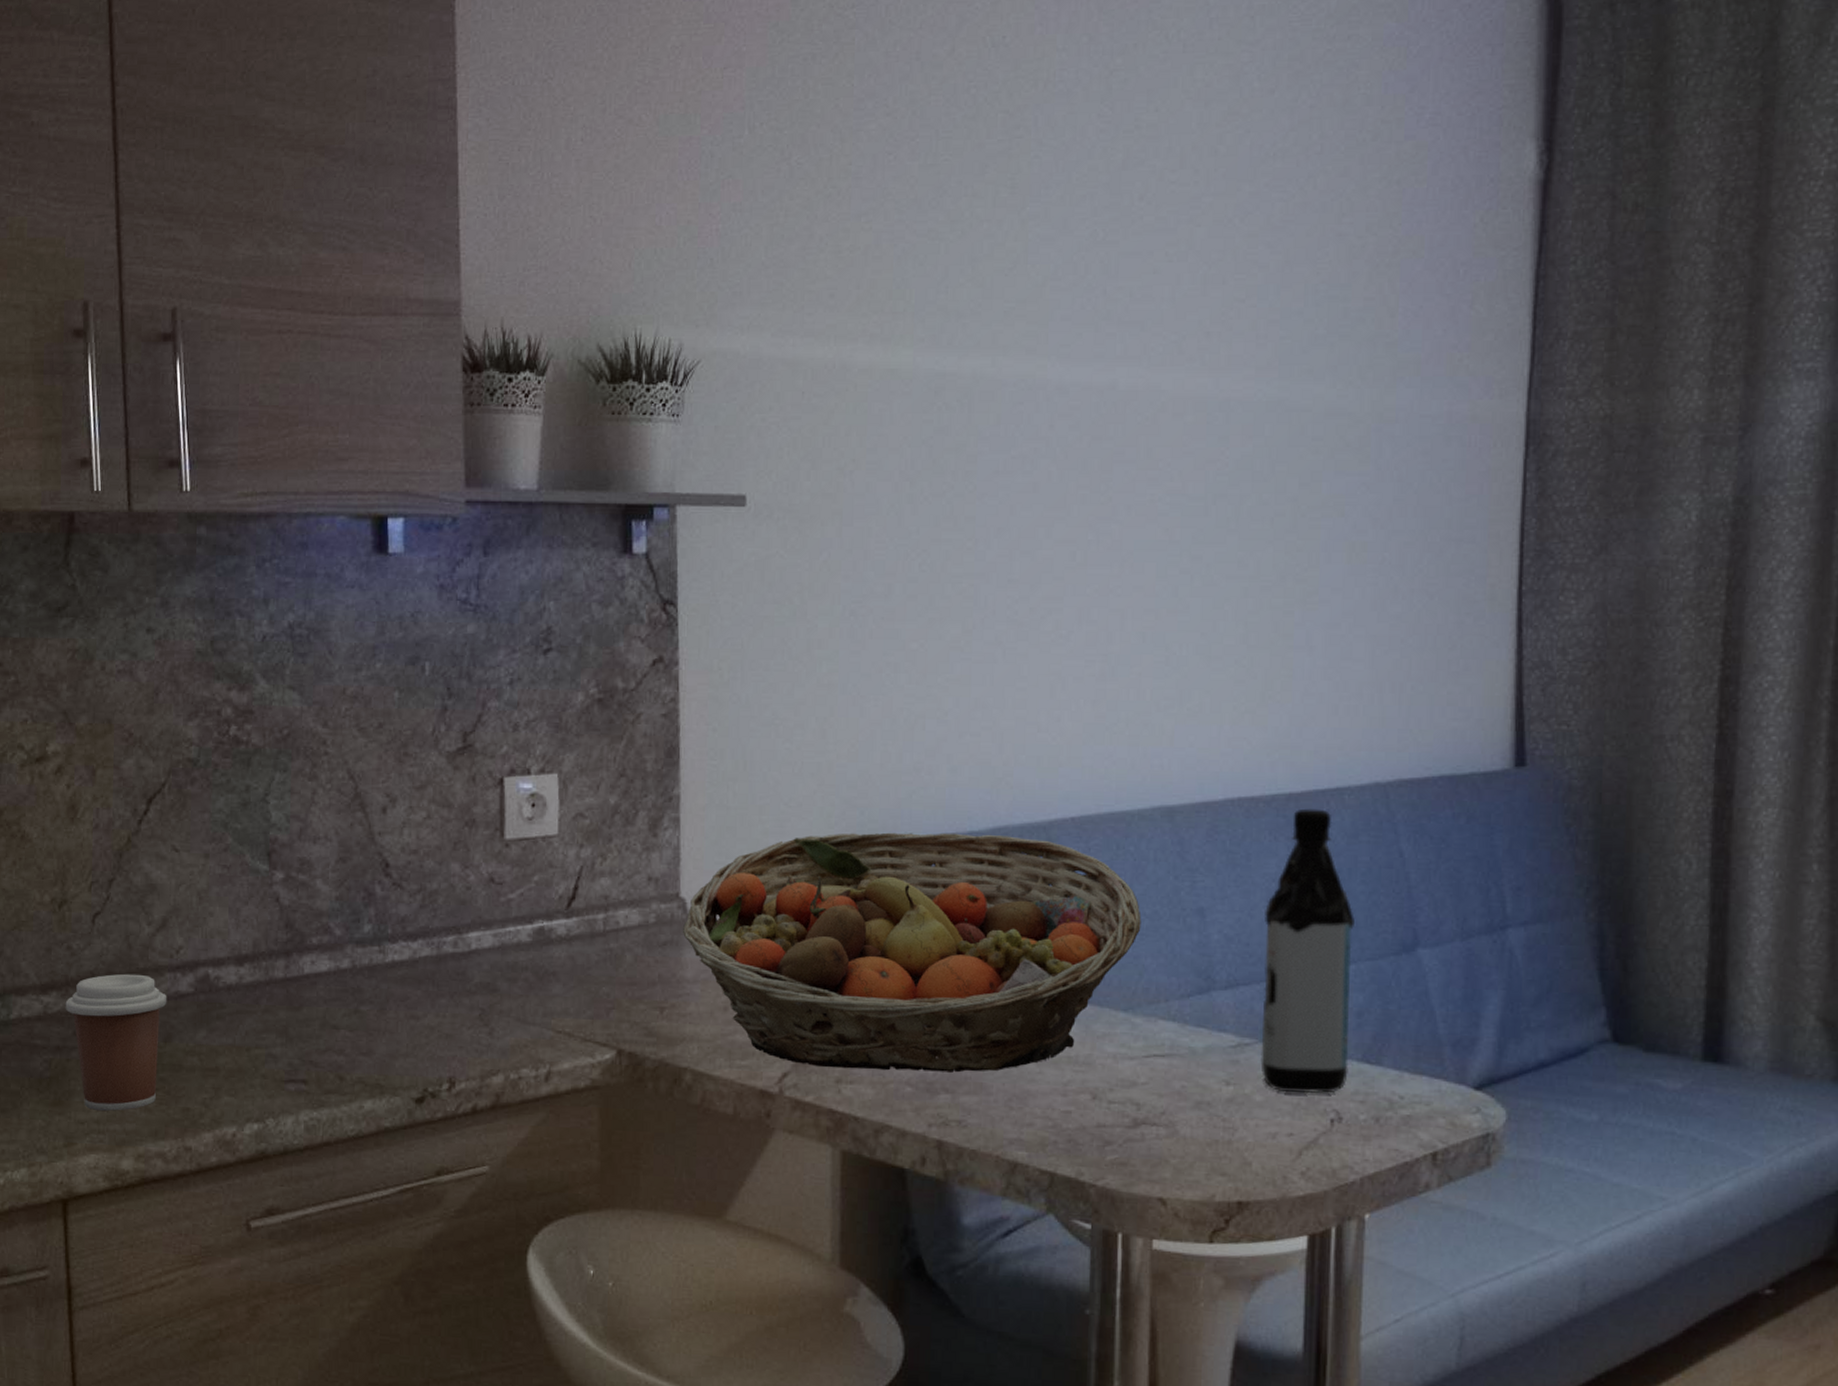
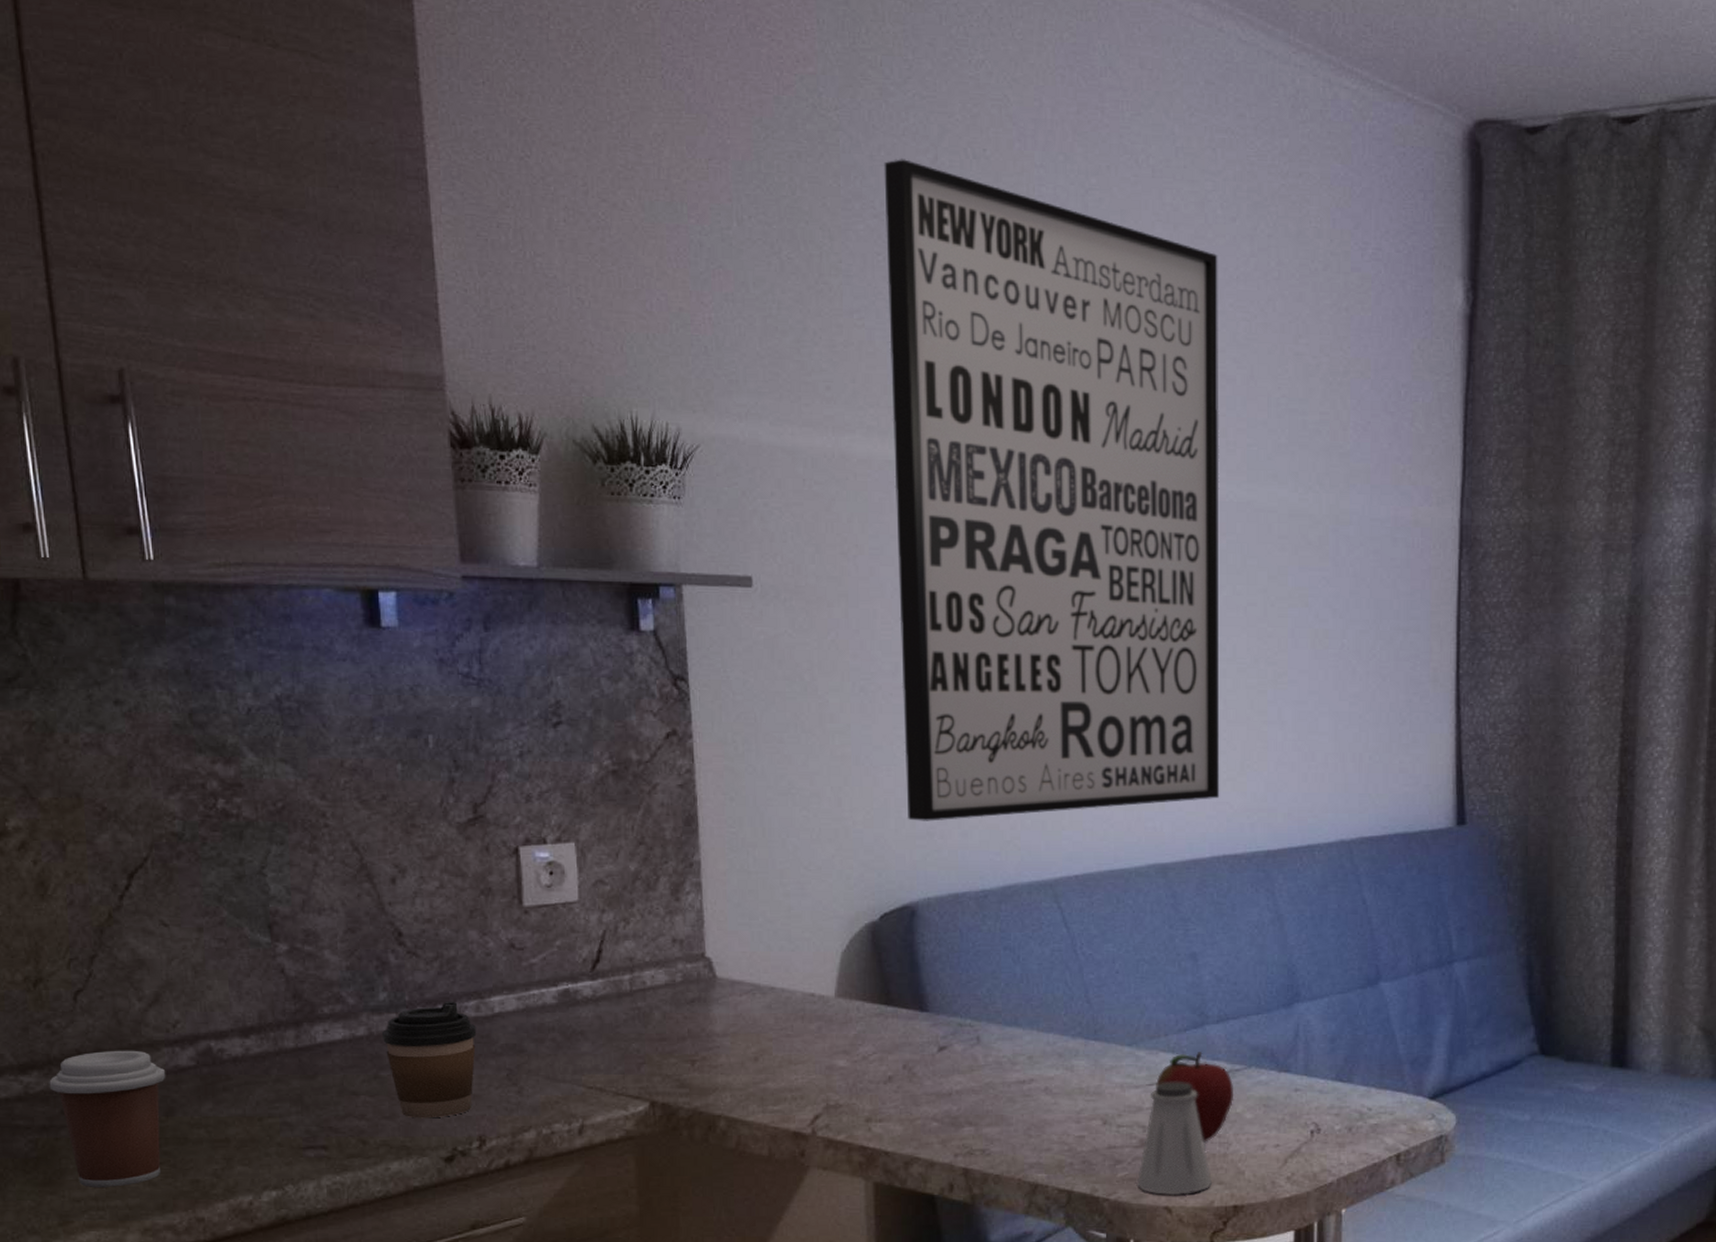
coffee cup: none [364,935,453,1057] -> present [381,1001,477,1119]
fruit basket: present [682,832,1142,1073] -> none [709,891,1141,1109]
wall art: none [893,53,1253,756] -> present [884,159,1220,821]
saltshaker: none [1128,1054,1214,1185] -> present [1137,1082,1212,1195]
apple: none [1153,1021,1242,1126] -> present [1156,1052,1234,1143]
water bottle: present [1260,808,1356,1094] -> none [1249,863,1327,1110]

